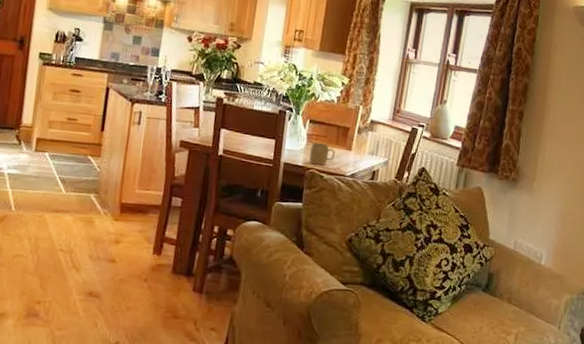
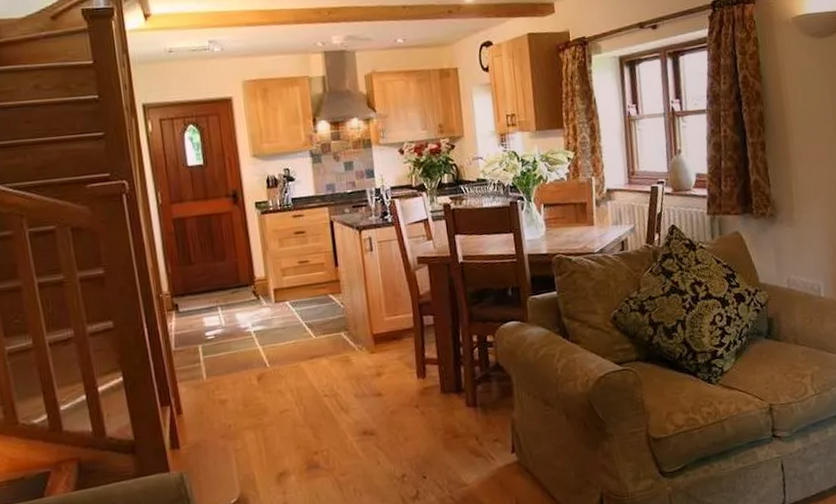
mug: present [309,142,335,166] -> none [550,225,578,249]

